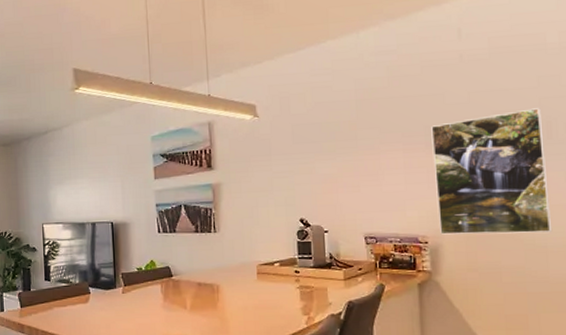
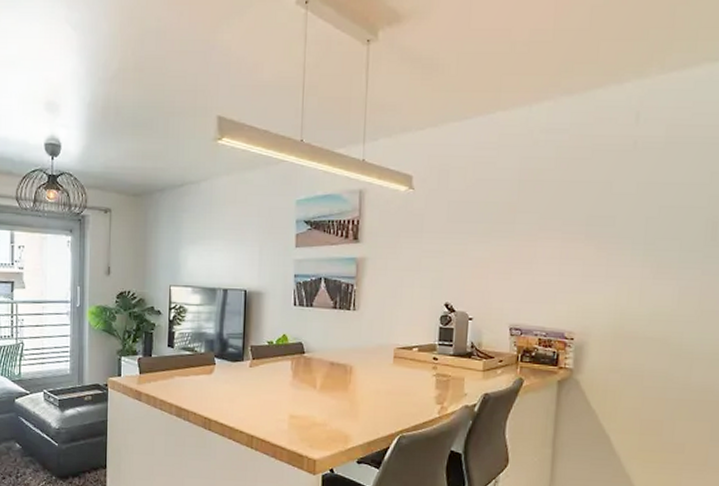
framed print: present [431,108,553,235] -> none [587,206,709,339]

